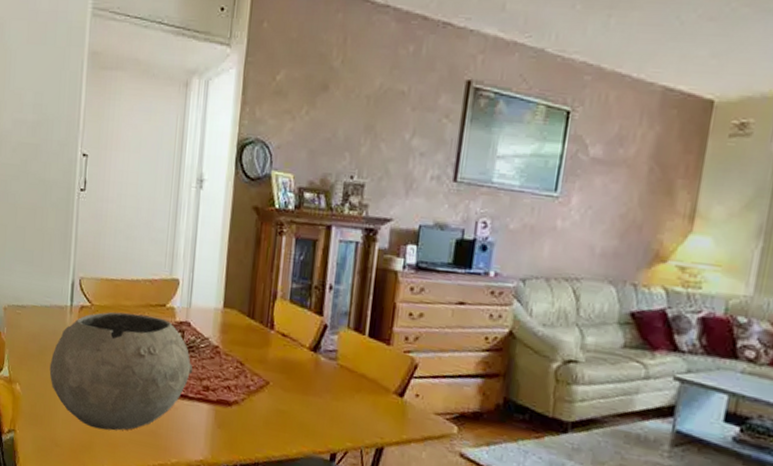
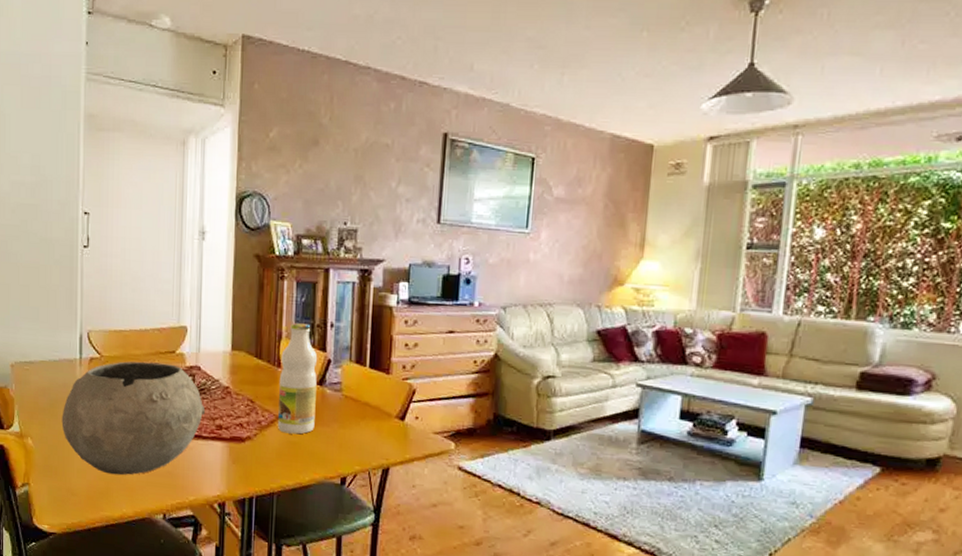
bottle: none [267,282,314,403] -> present [278,323,318,435]

